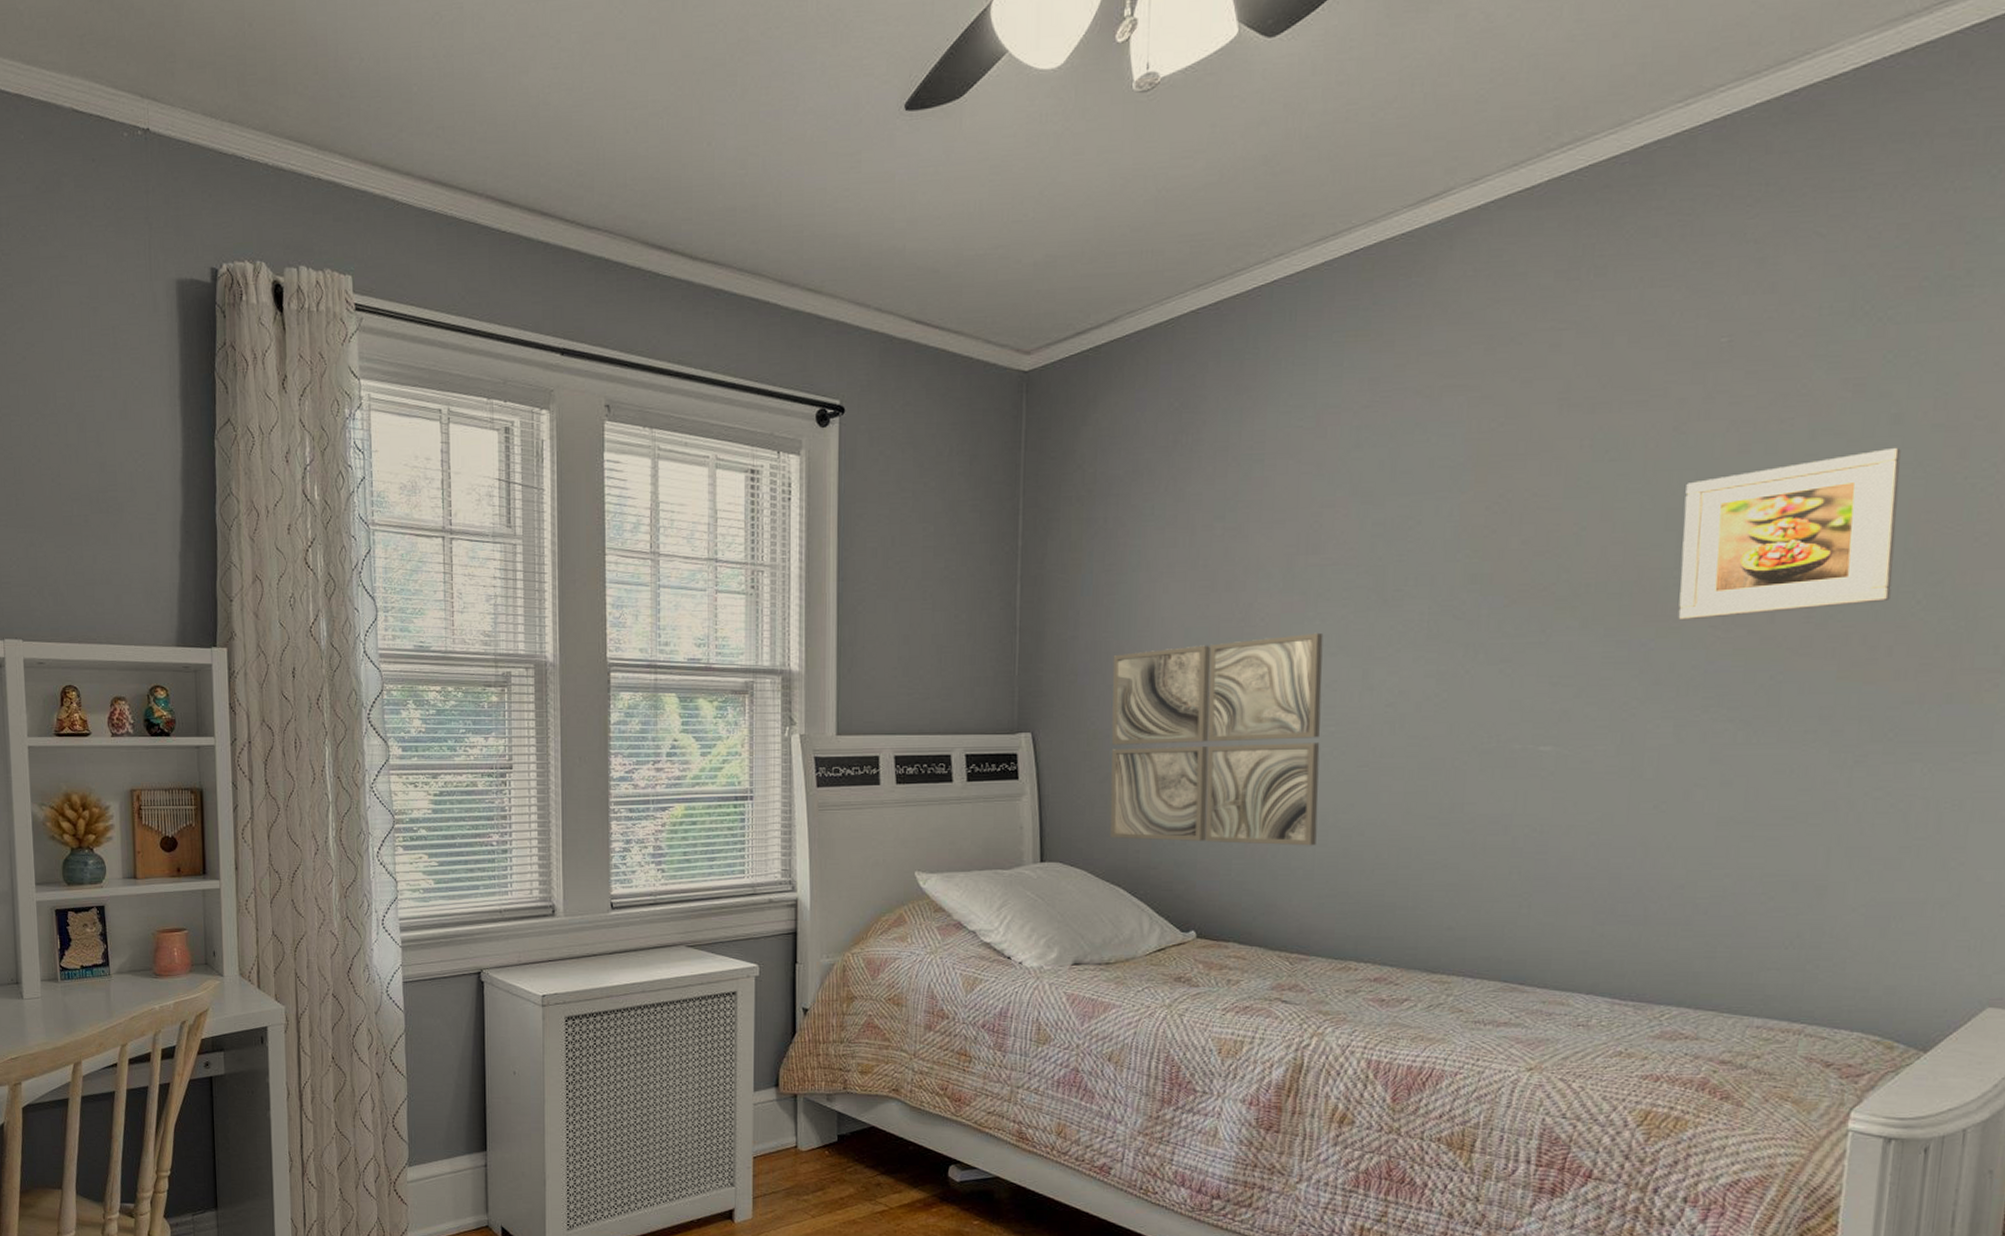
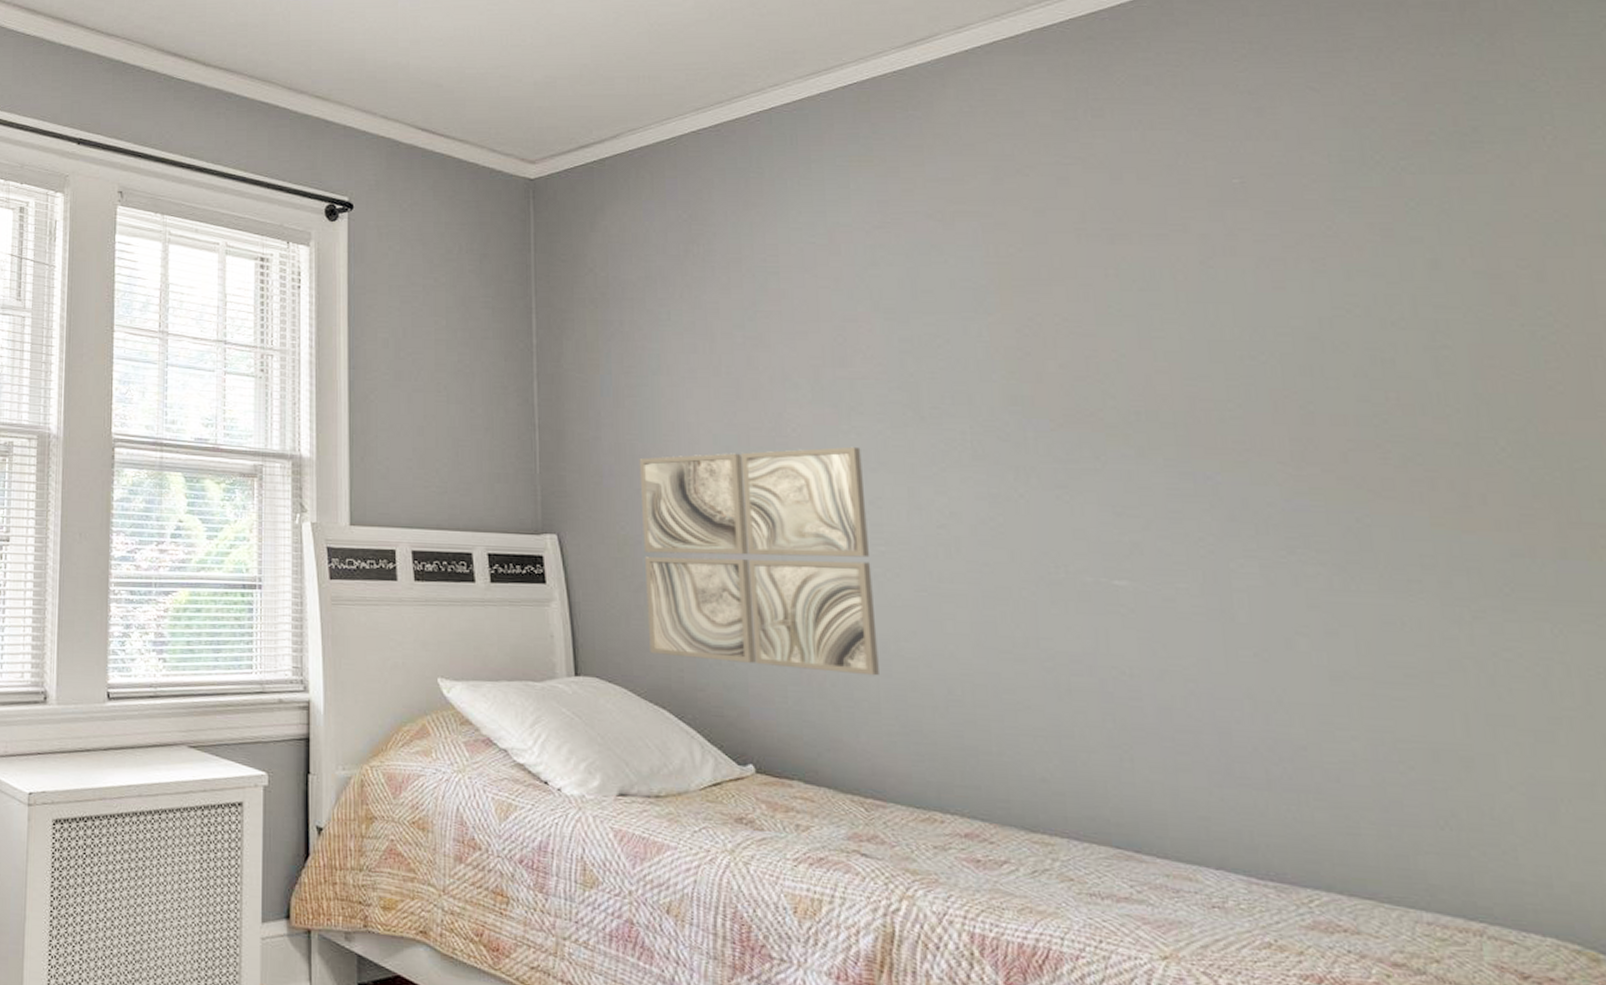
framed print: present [1678,447,1901,620] -> none [1224,291,1471,455]

